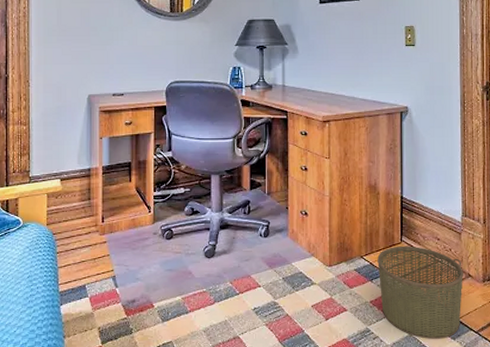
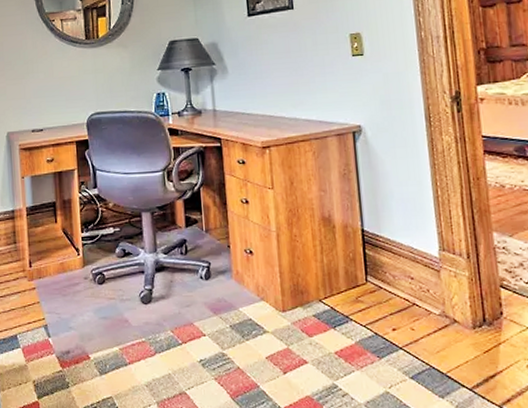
basket: present [377,245,463,339] -> none [339,286,449,397]

